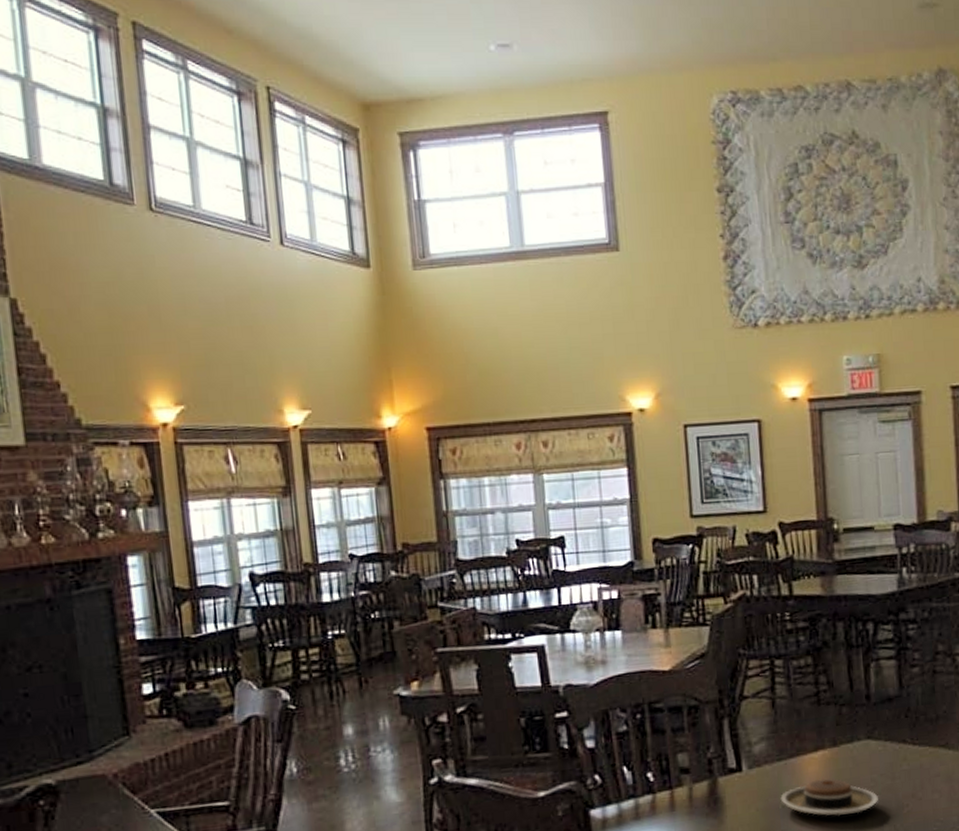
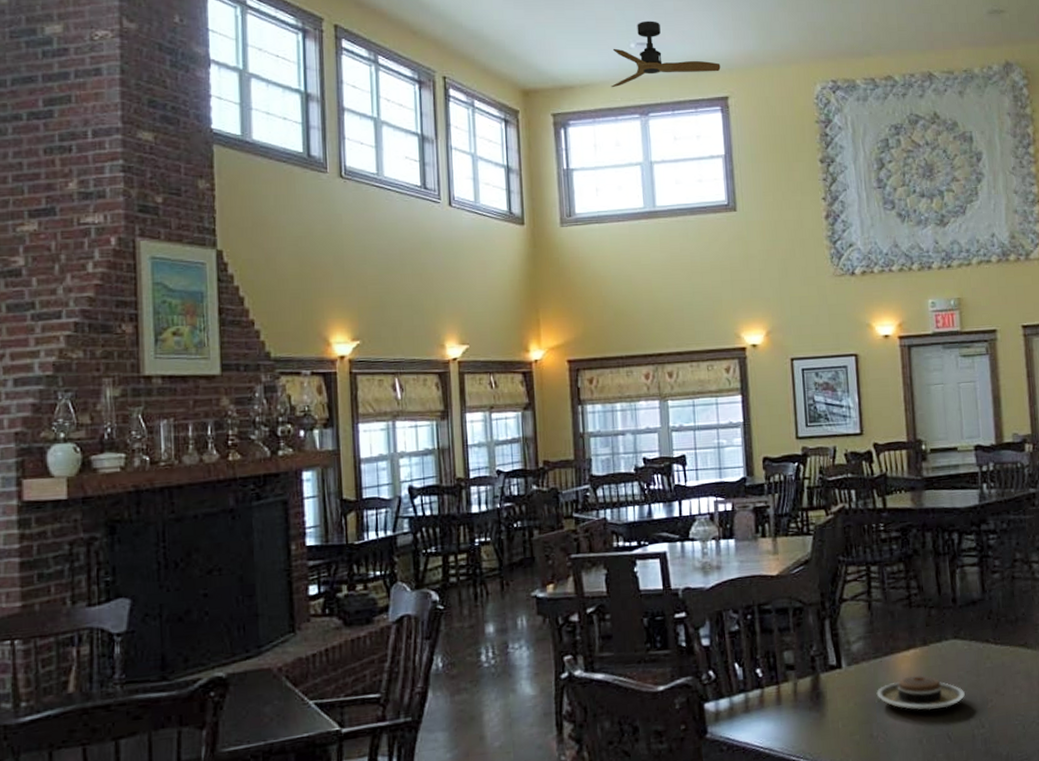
ceiling fan: none [468,16,599,101] -> present [611,20,721,88]

